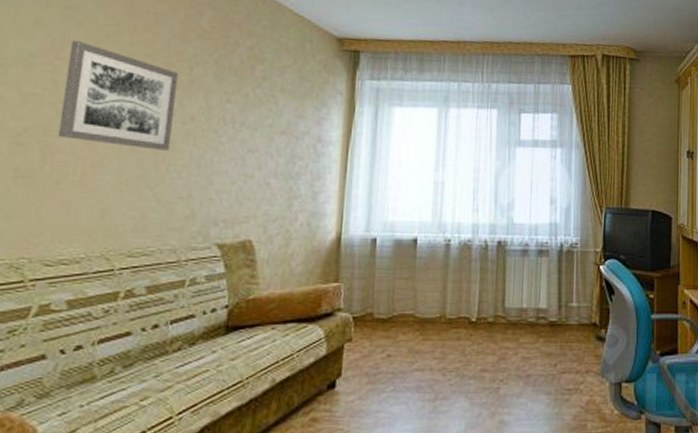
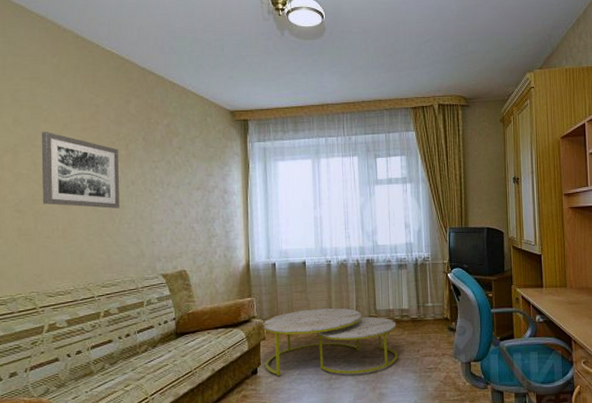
coffee table: none [348,302,529,393] -> present [263,308,398,377]

